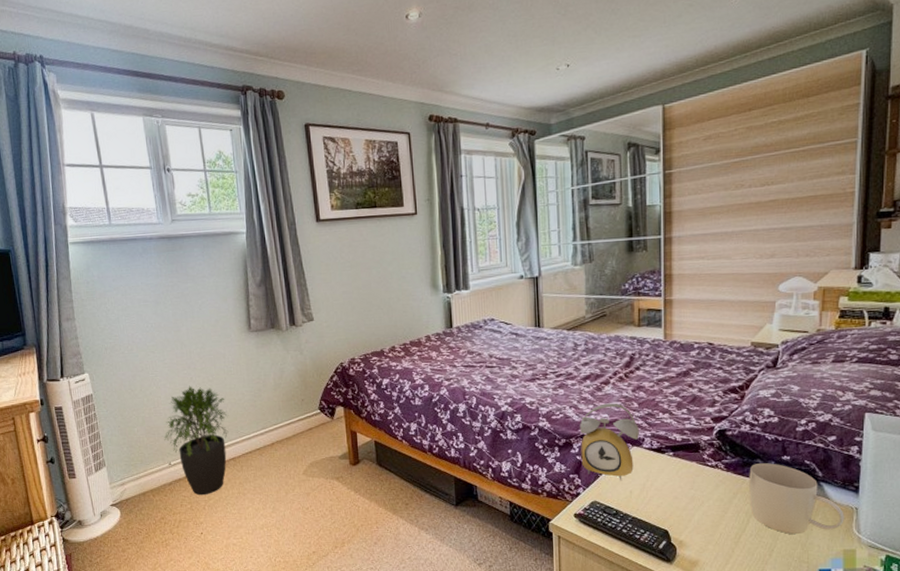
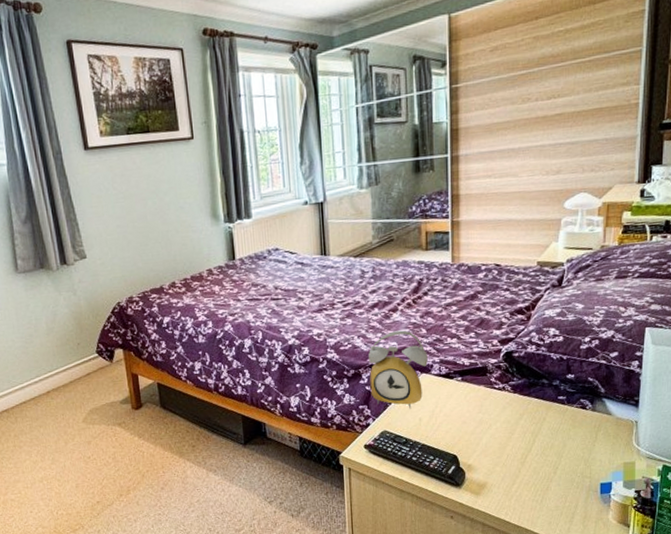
mug: present [749,463,844,535] -> none [535,382,625,451]

